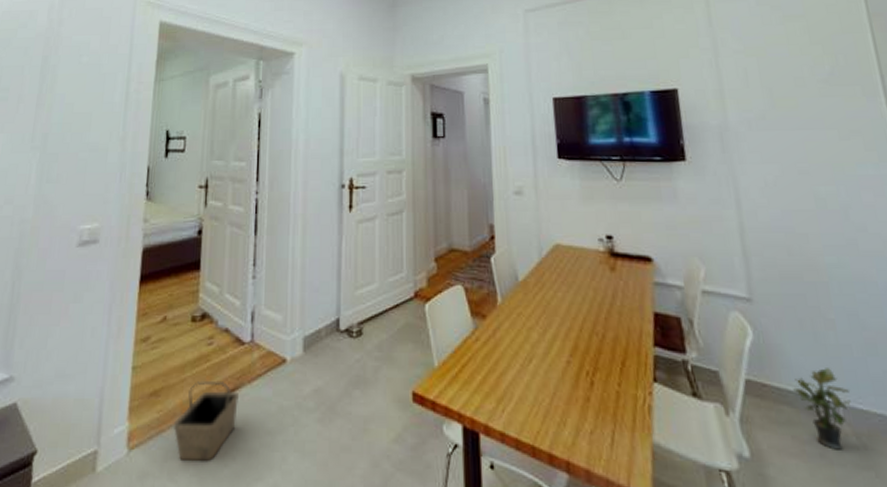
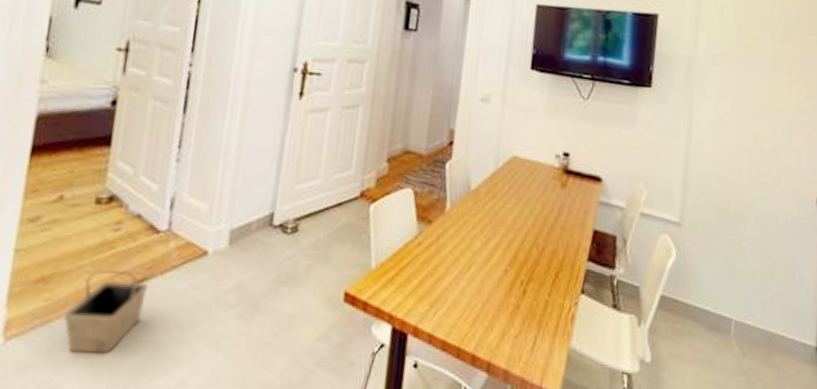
potted plant: present [793,368,851,450] -> none [698,288,744,358]

